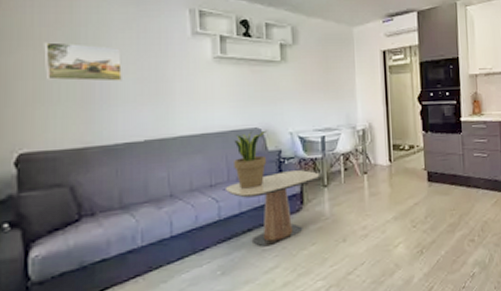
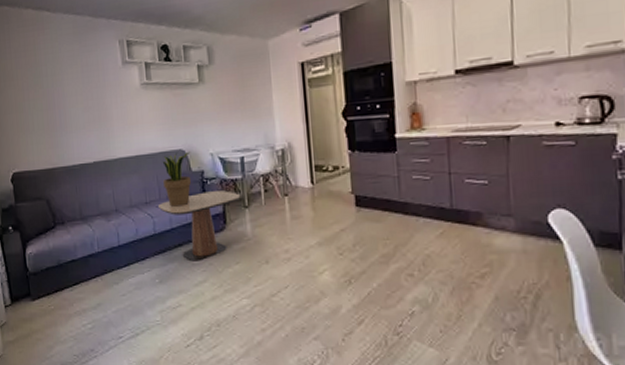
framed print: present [44,42,122,82] -> none [20,81,74,113]

